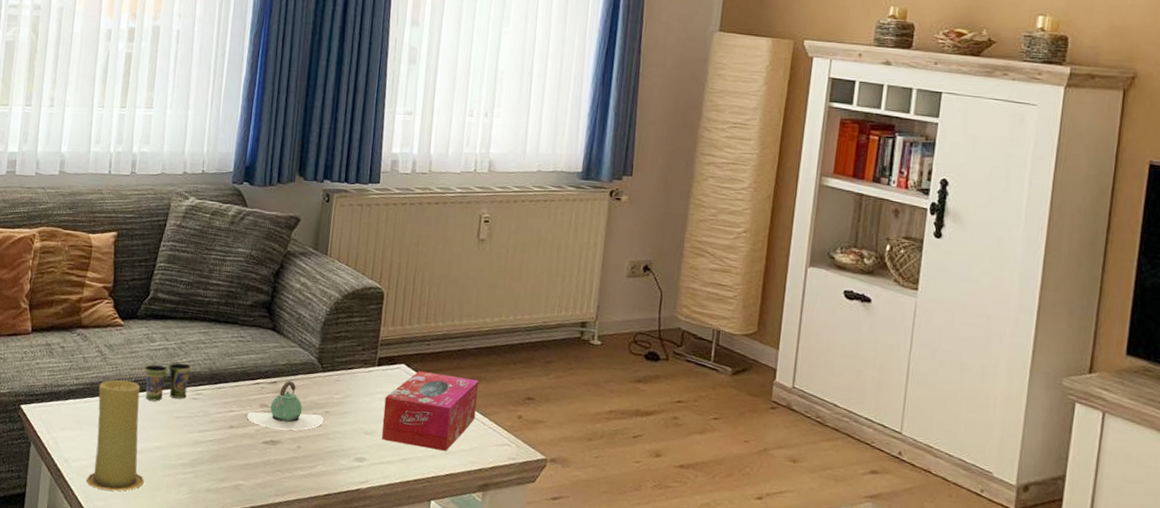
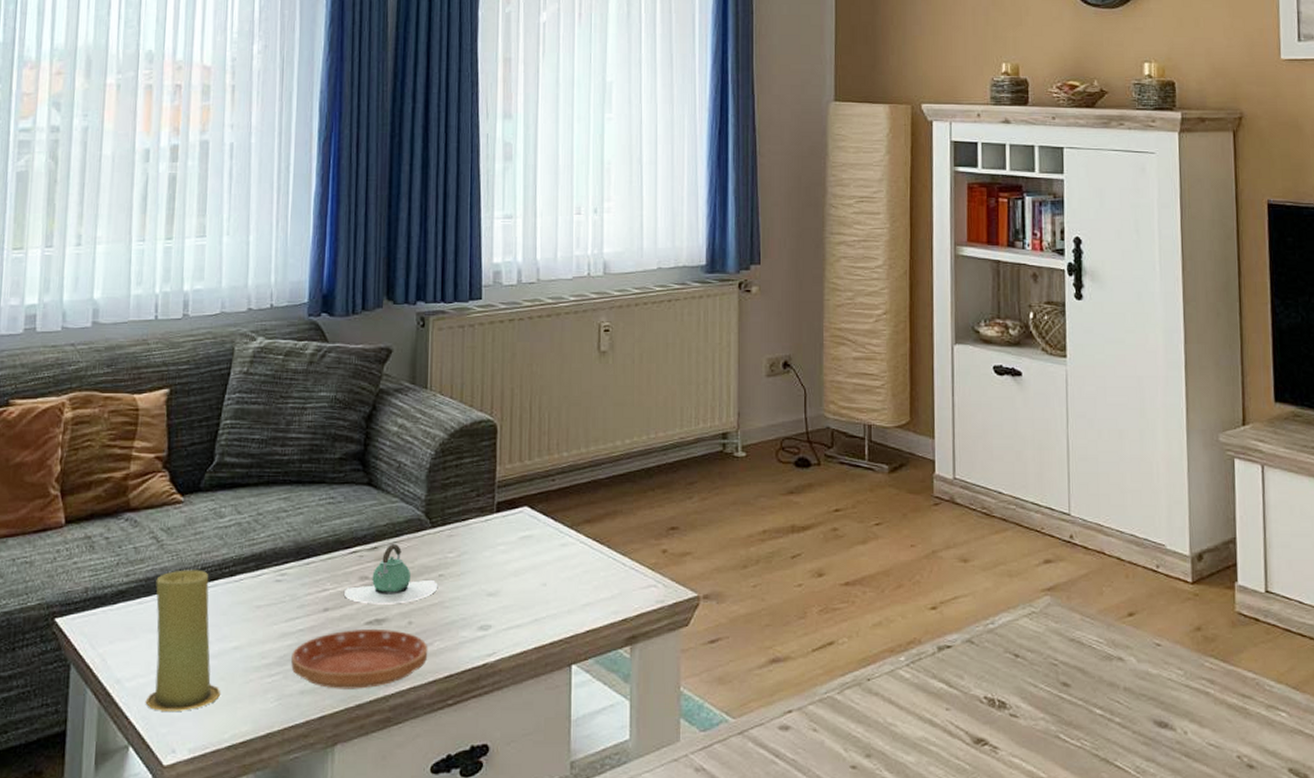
cup: present [144,363,192,401] -> none [212,539,272,590]
saucer: none [201,446,312,495] -> present [291,628,428,689]
tissue box: present [381,371,479,452] -> none [507,513,615,604]

